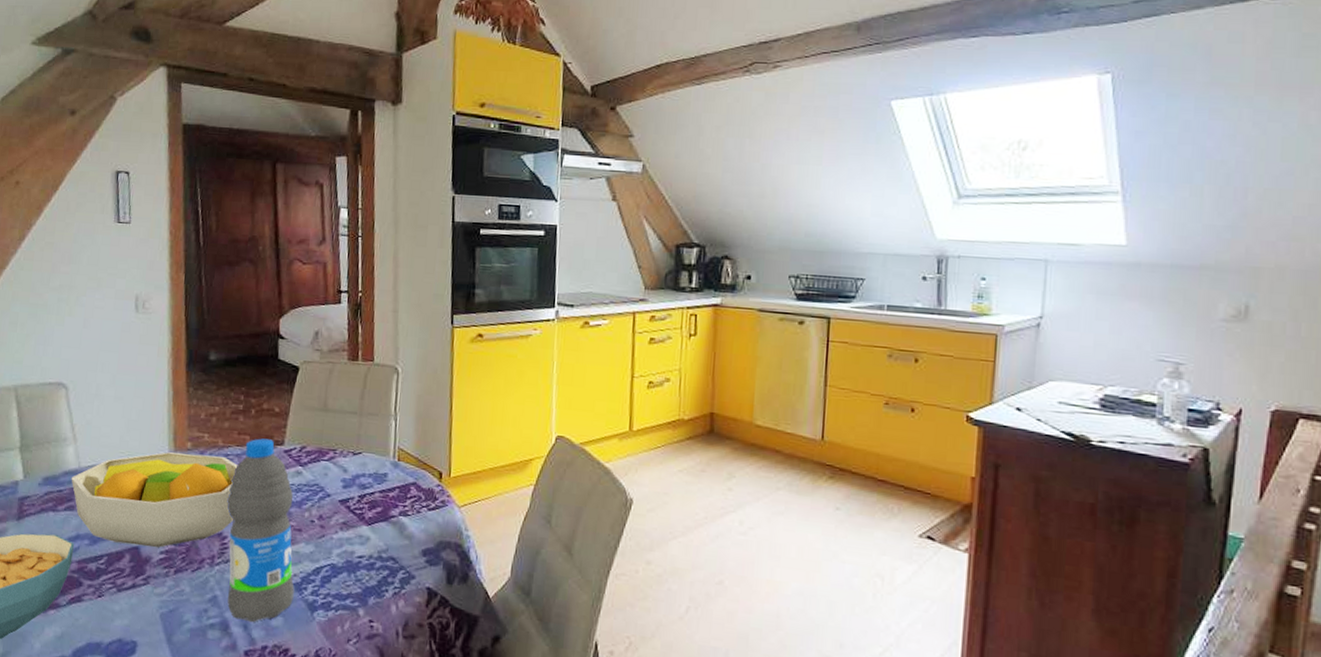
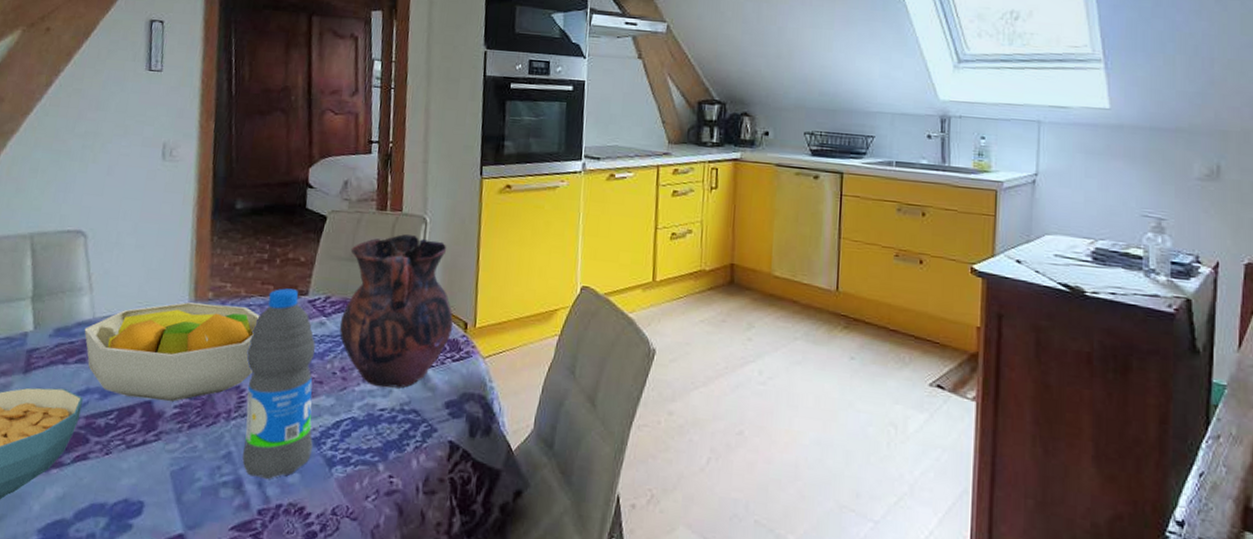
vase: none [315,384,428,536] -> present [339,234,453,388]

